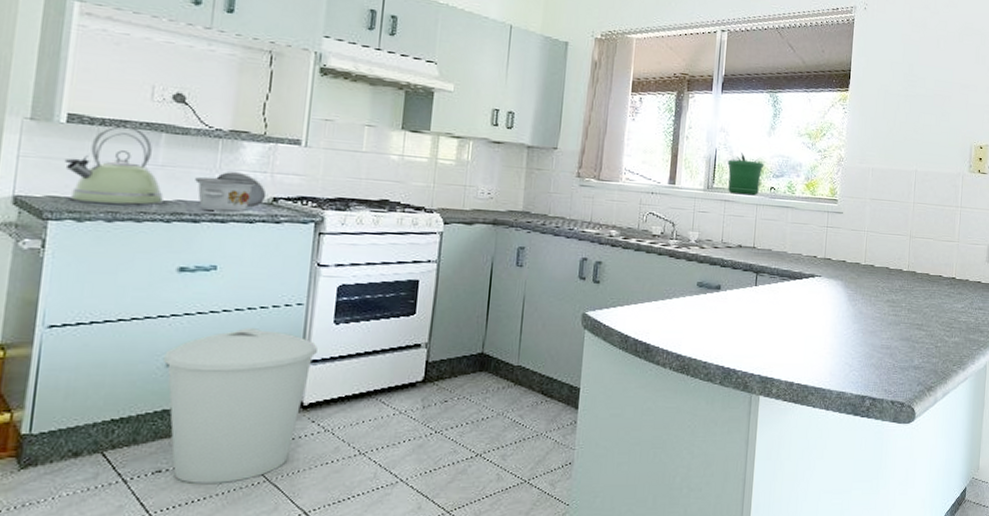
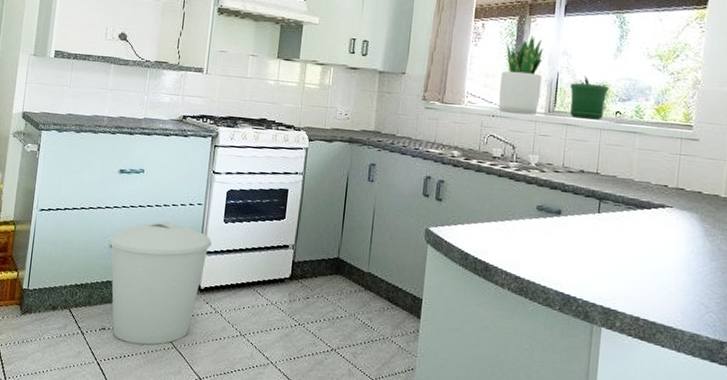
kettle: present [63,124,165,206] -> none [52,58,112,121]
cooking pot: present [195,170,267,213] -> none [132,93,179,128]
planter: none [657,111,703,192] -> present [498,35,544,115]

